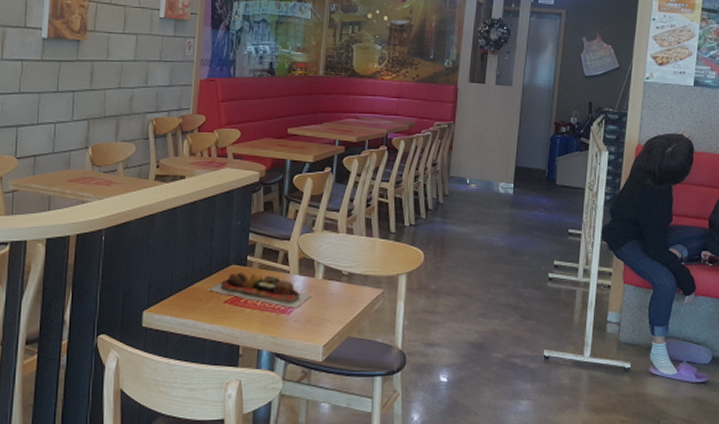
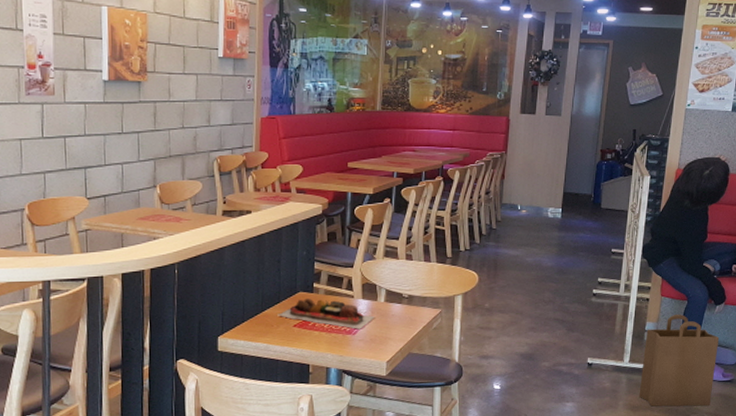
shopping bag: none [602,305,690,411] -> present [639,314,720,407]

